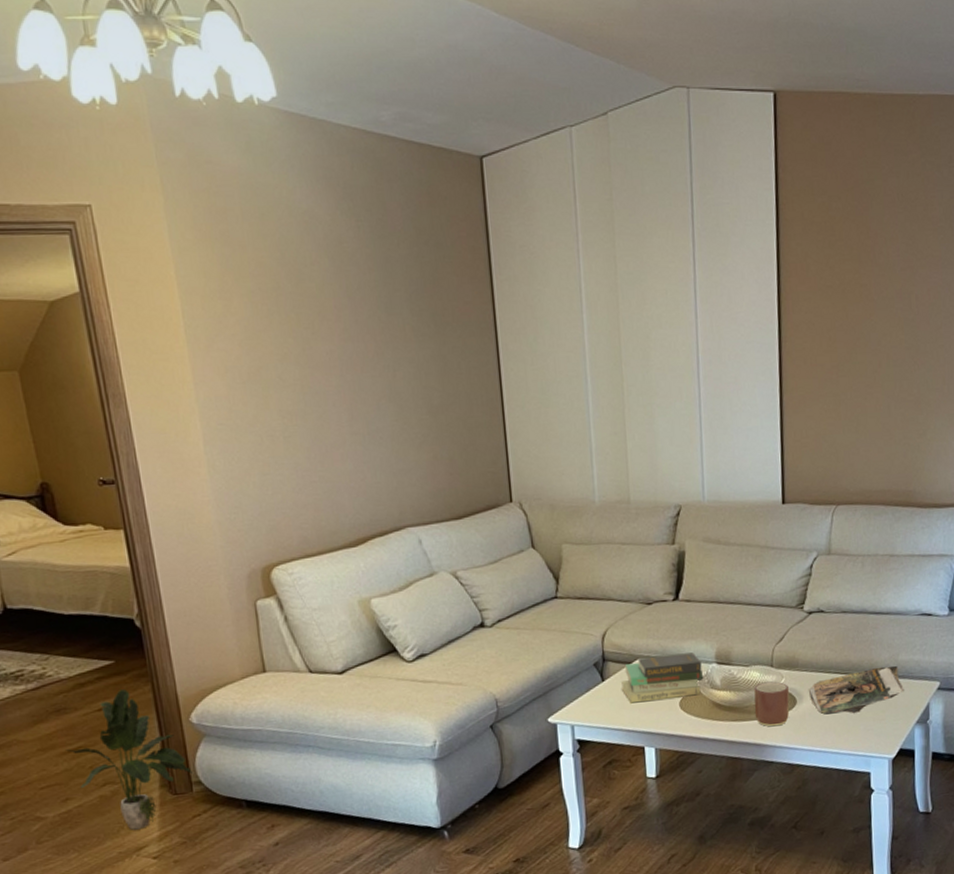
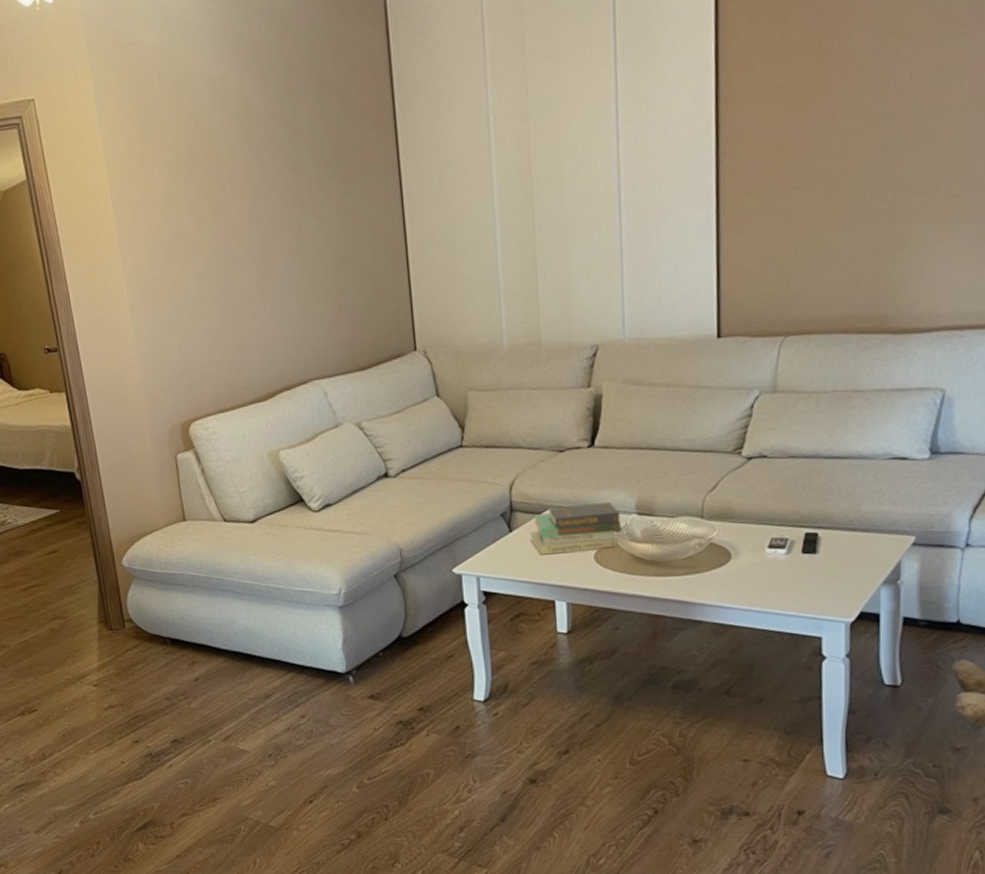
potted plant: present [66,689,193,830] -> none [23,535,125,660]
mug: present [754,681,790,727] -> none [680,534,723,583]
magazine: present [808,666,904,714] -> none [745,518,868,570]

